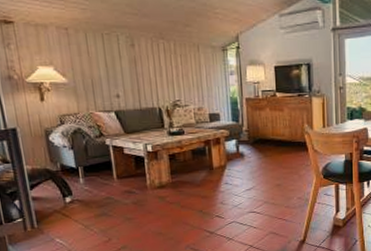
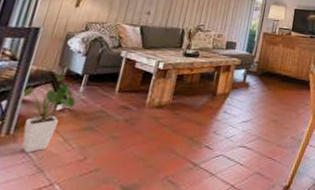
house plant: none [28,169,81,241] -> present [22,73,76,153]

